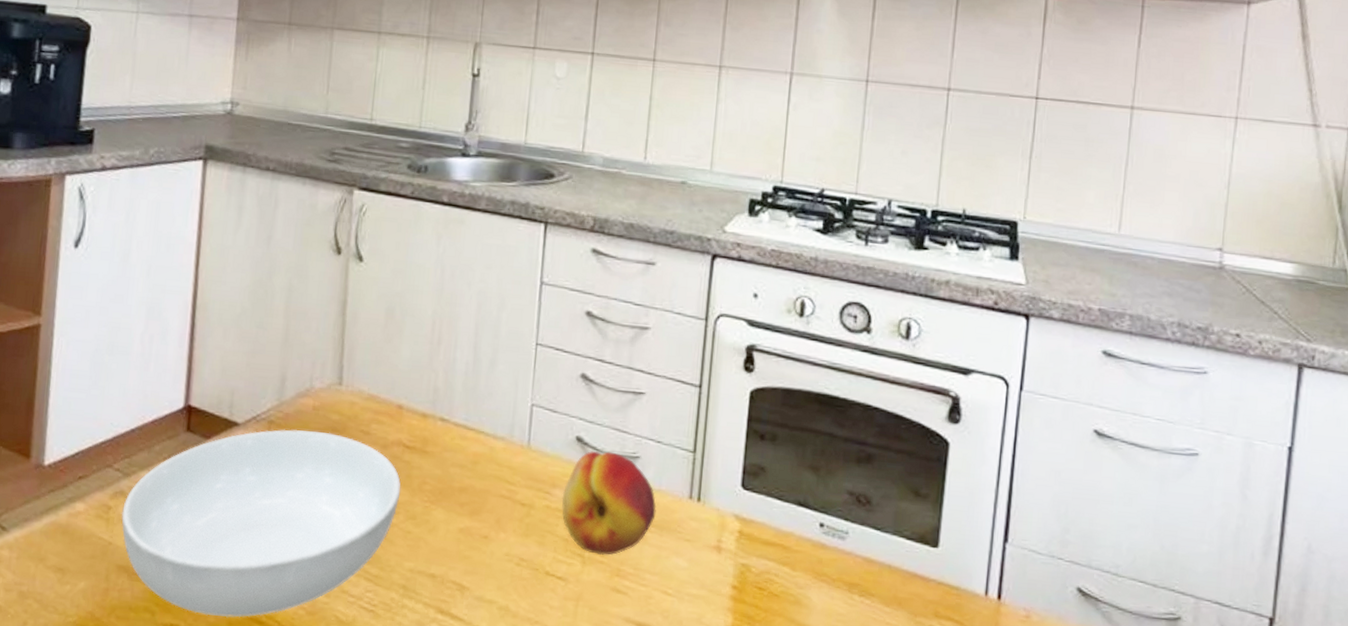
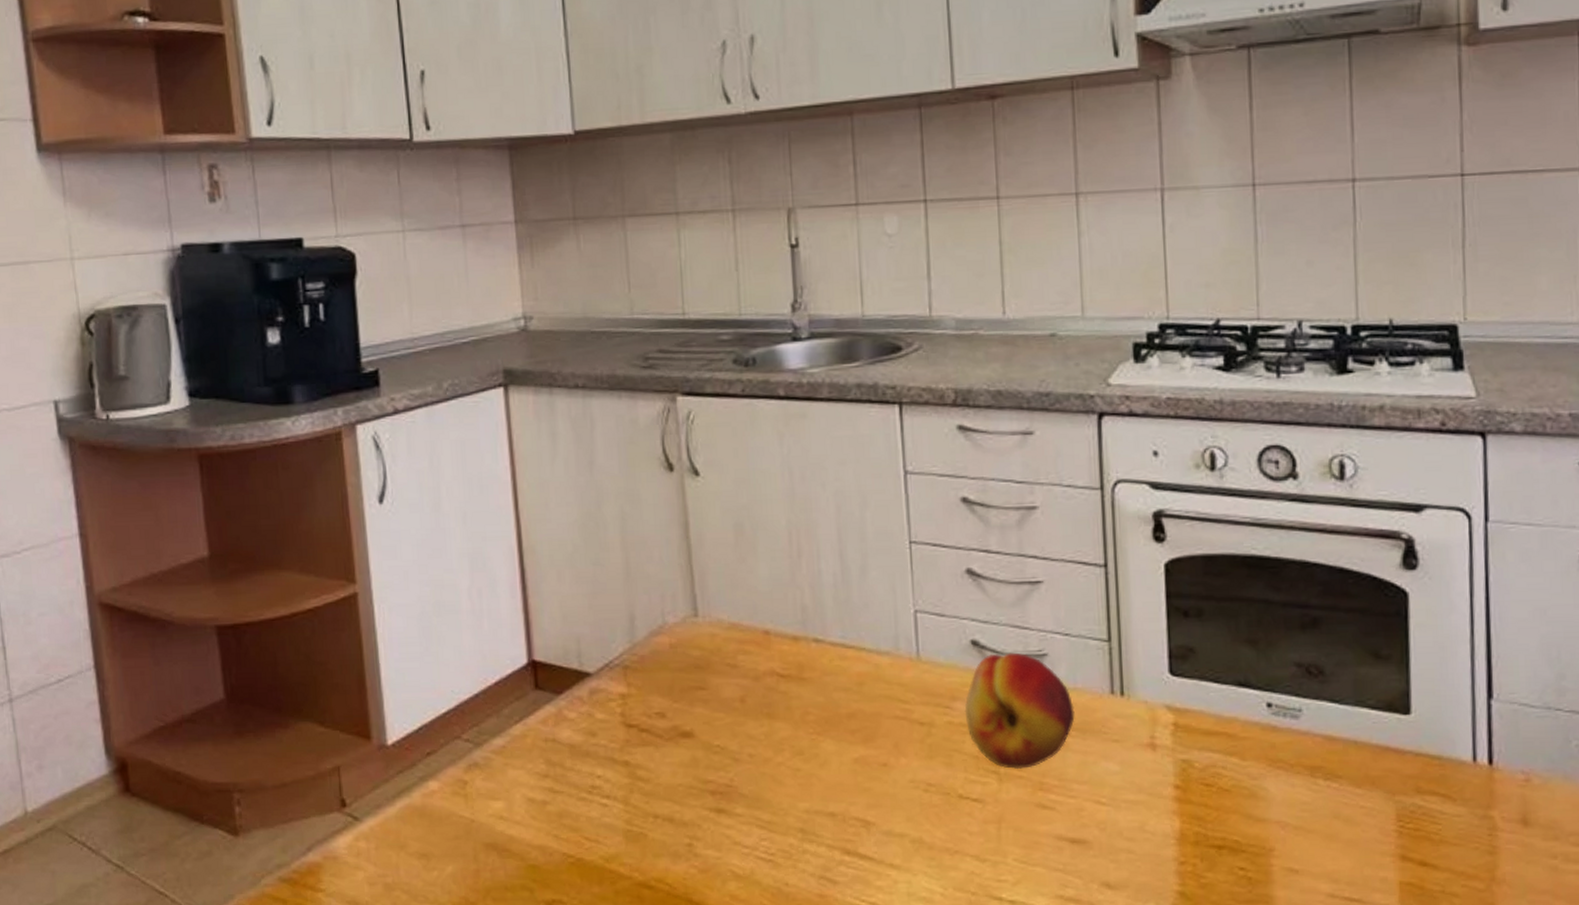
serving bowl: present [121,429,401,618] -> none [479,670,782,887]

